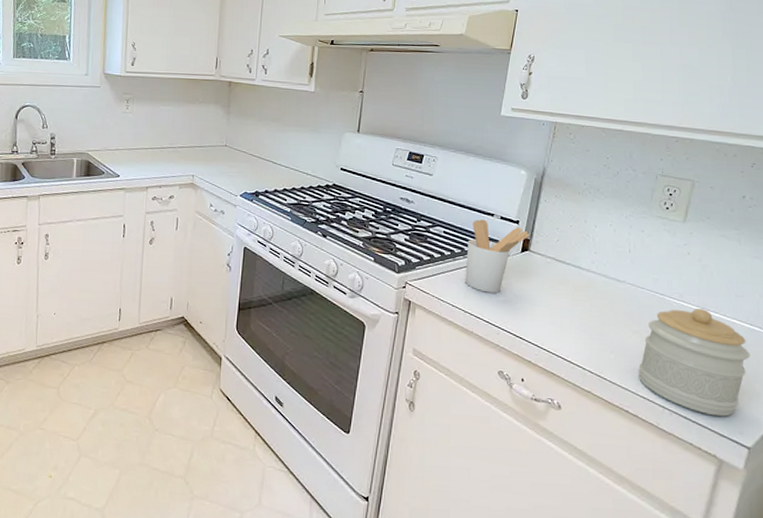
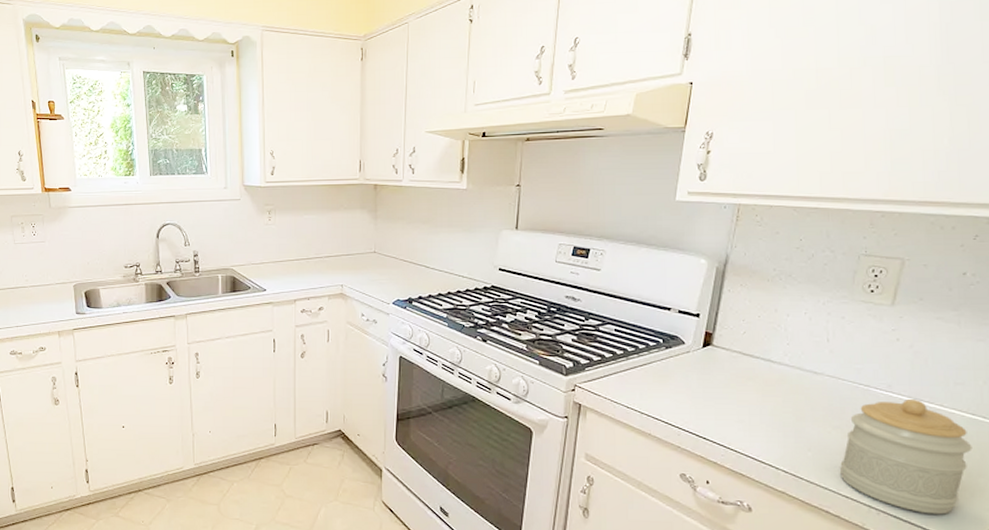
utensil holder: present [465,219,530,293] -> none [640,314,712,392]

